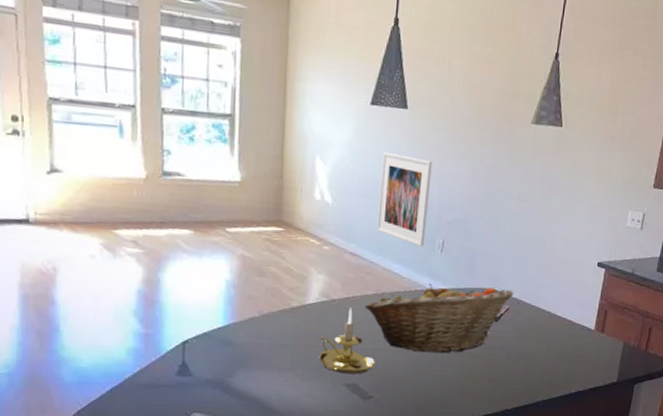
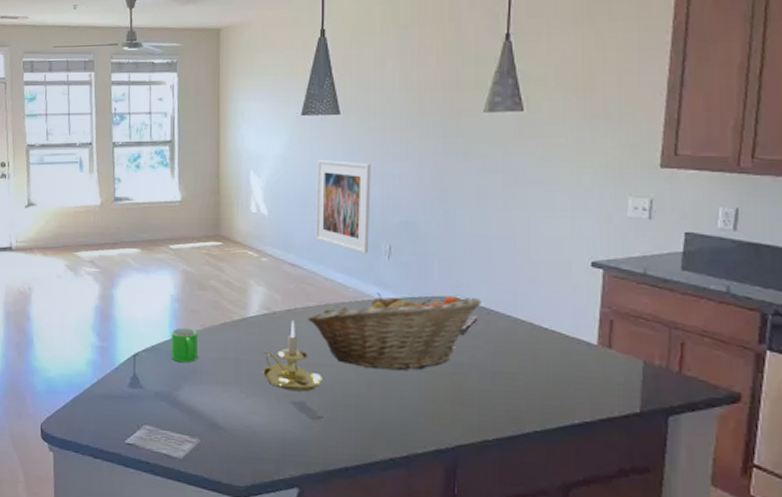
mug: none [224,314,255,349] -> present [170,327,199,362]

